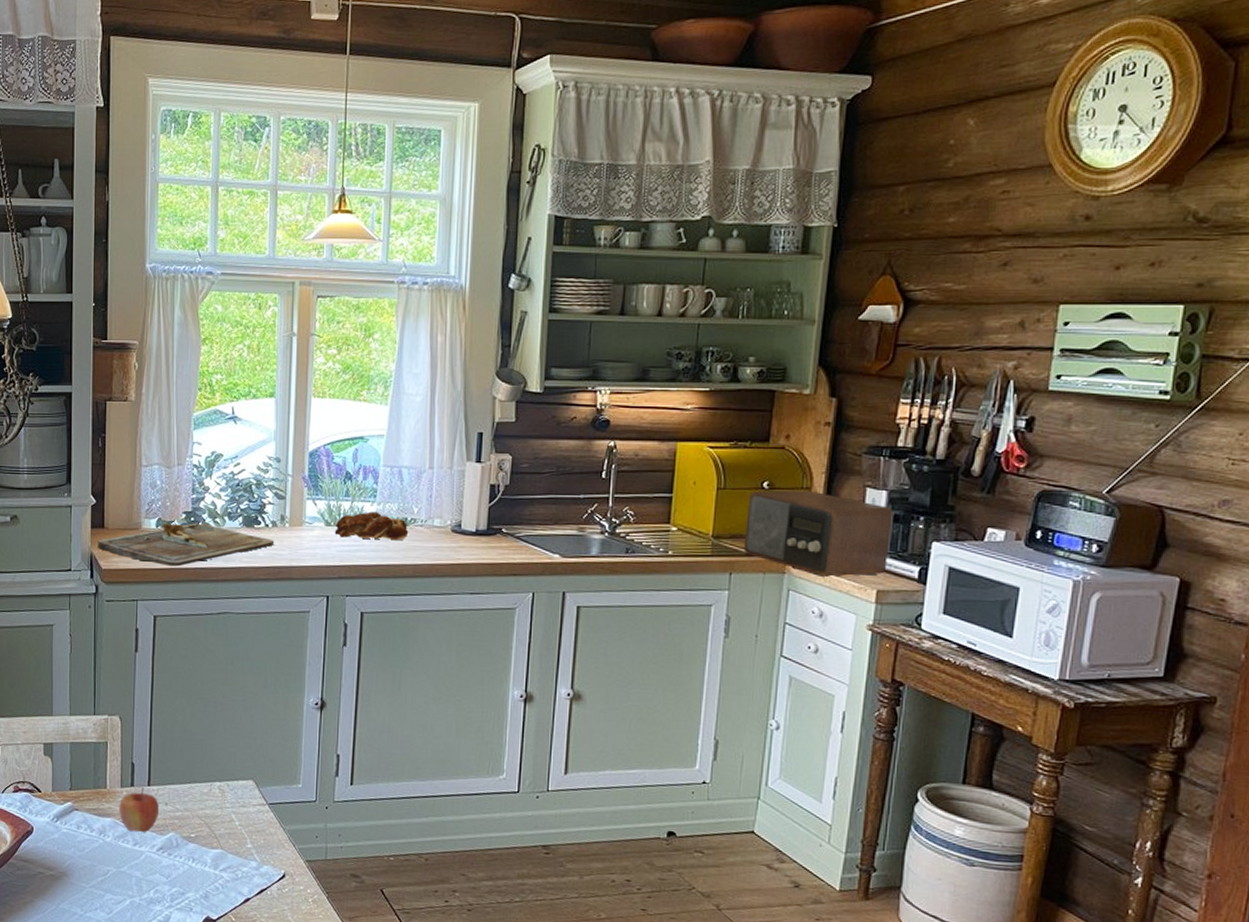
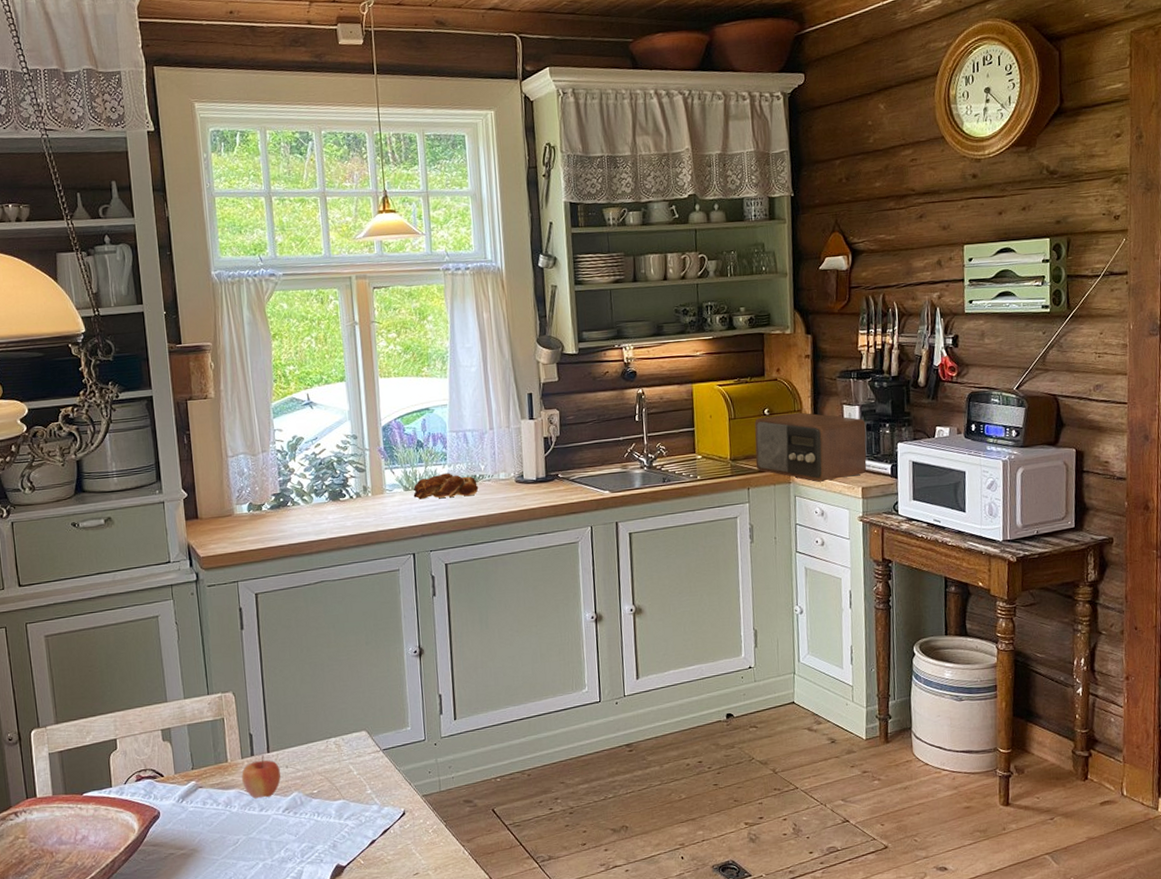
cutting board: present [98,523,275,567] -> none [193,502,360,546]

